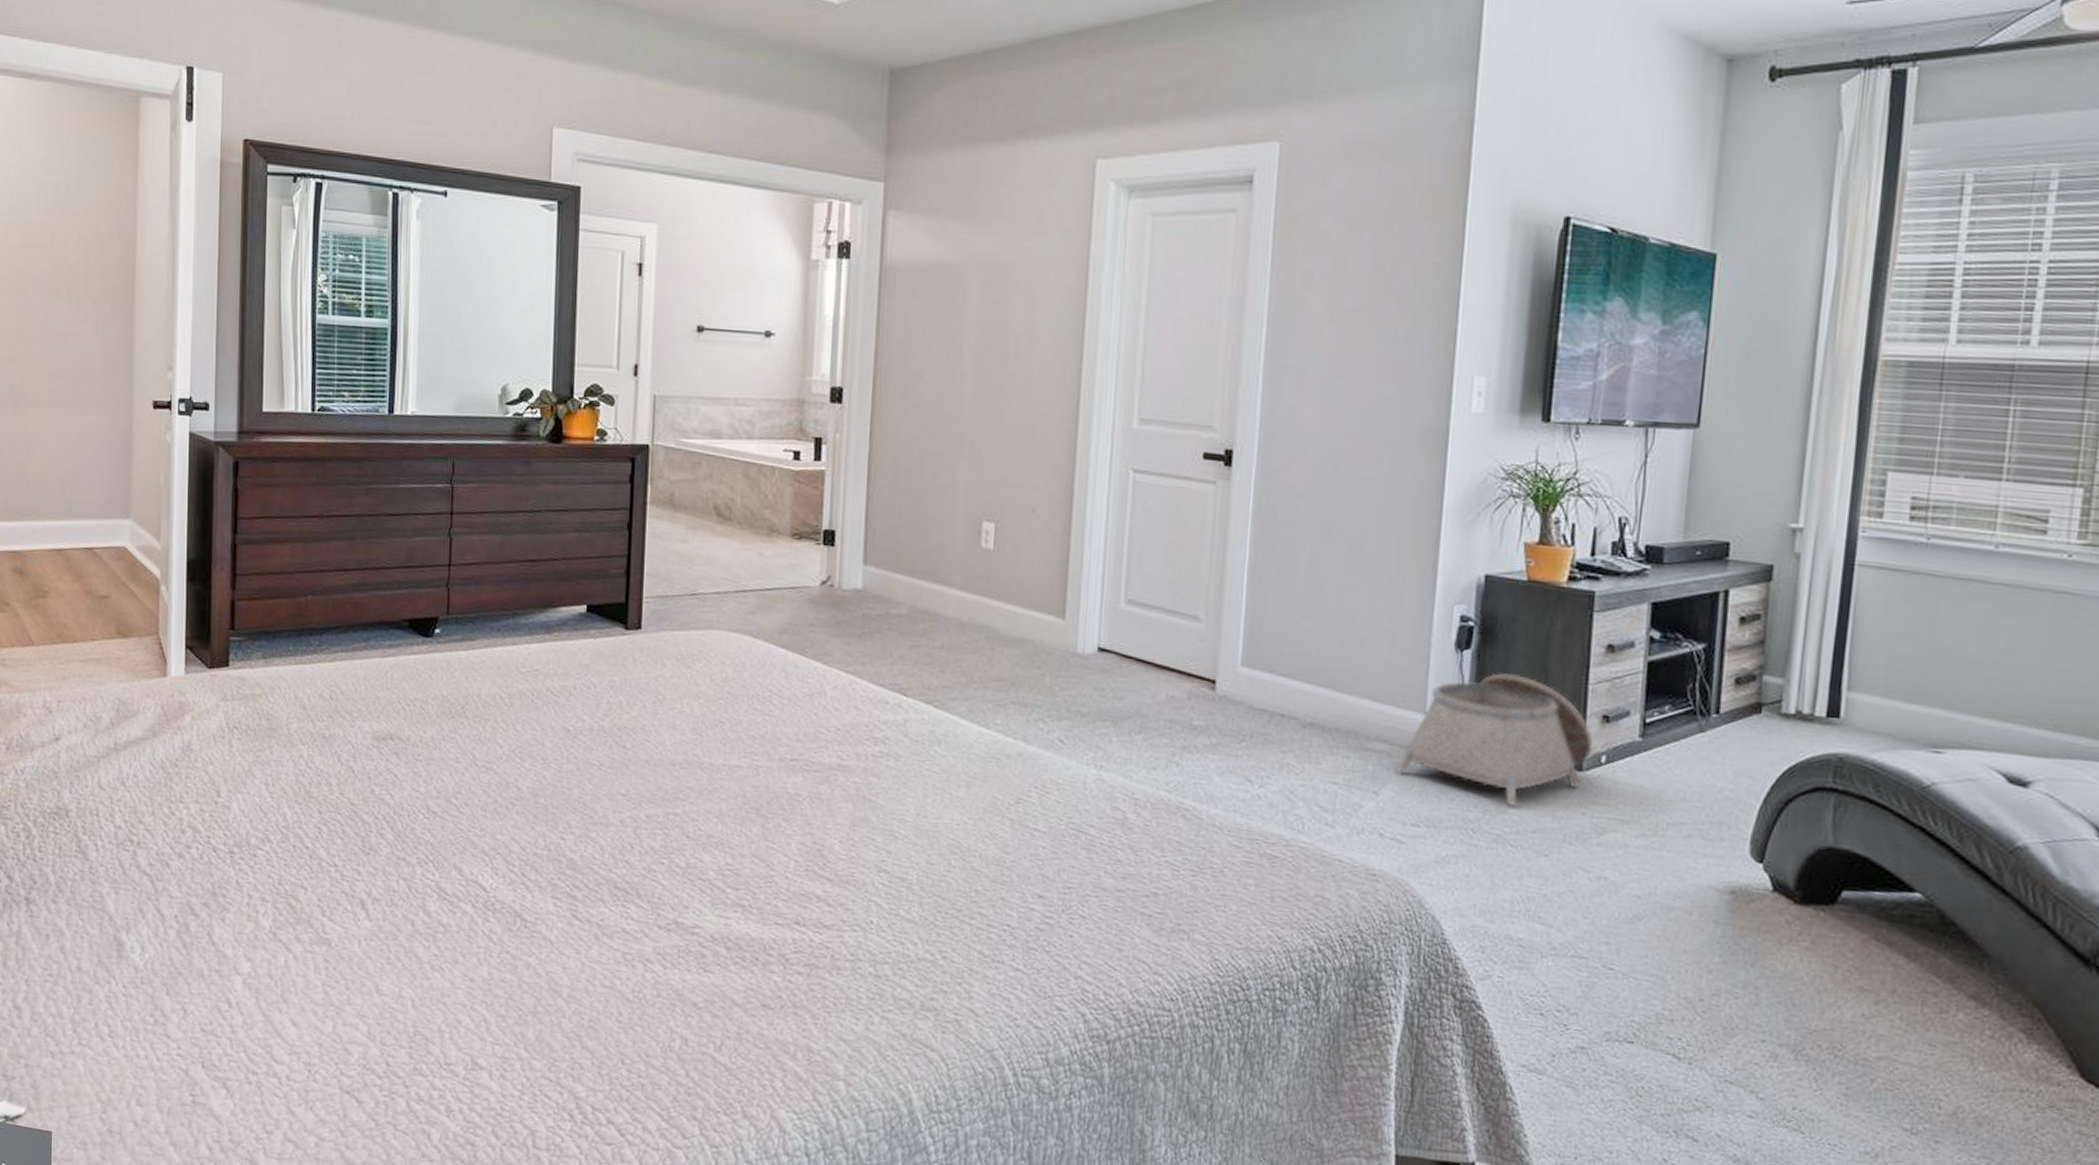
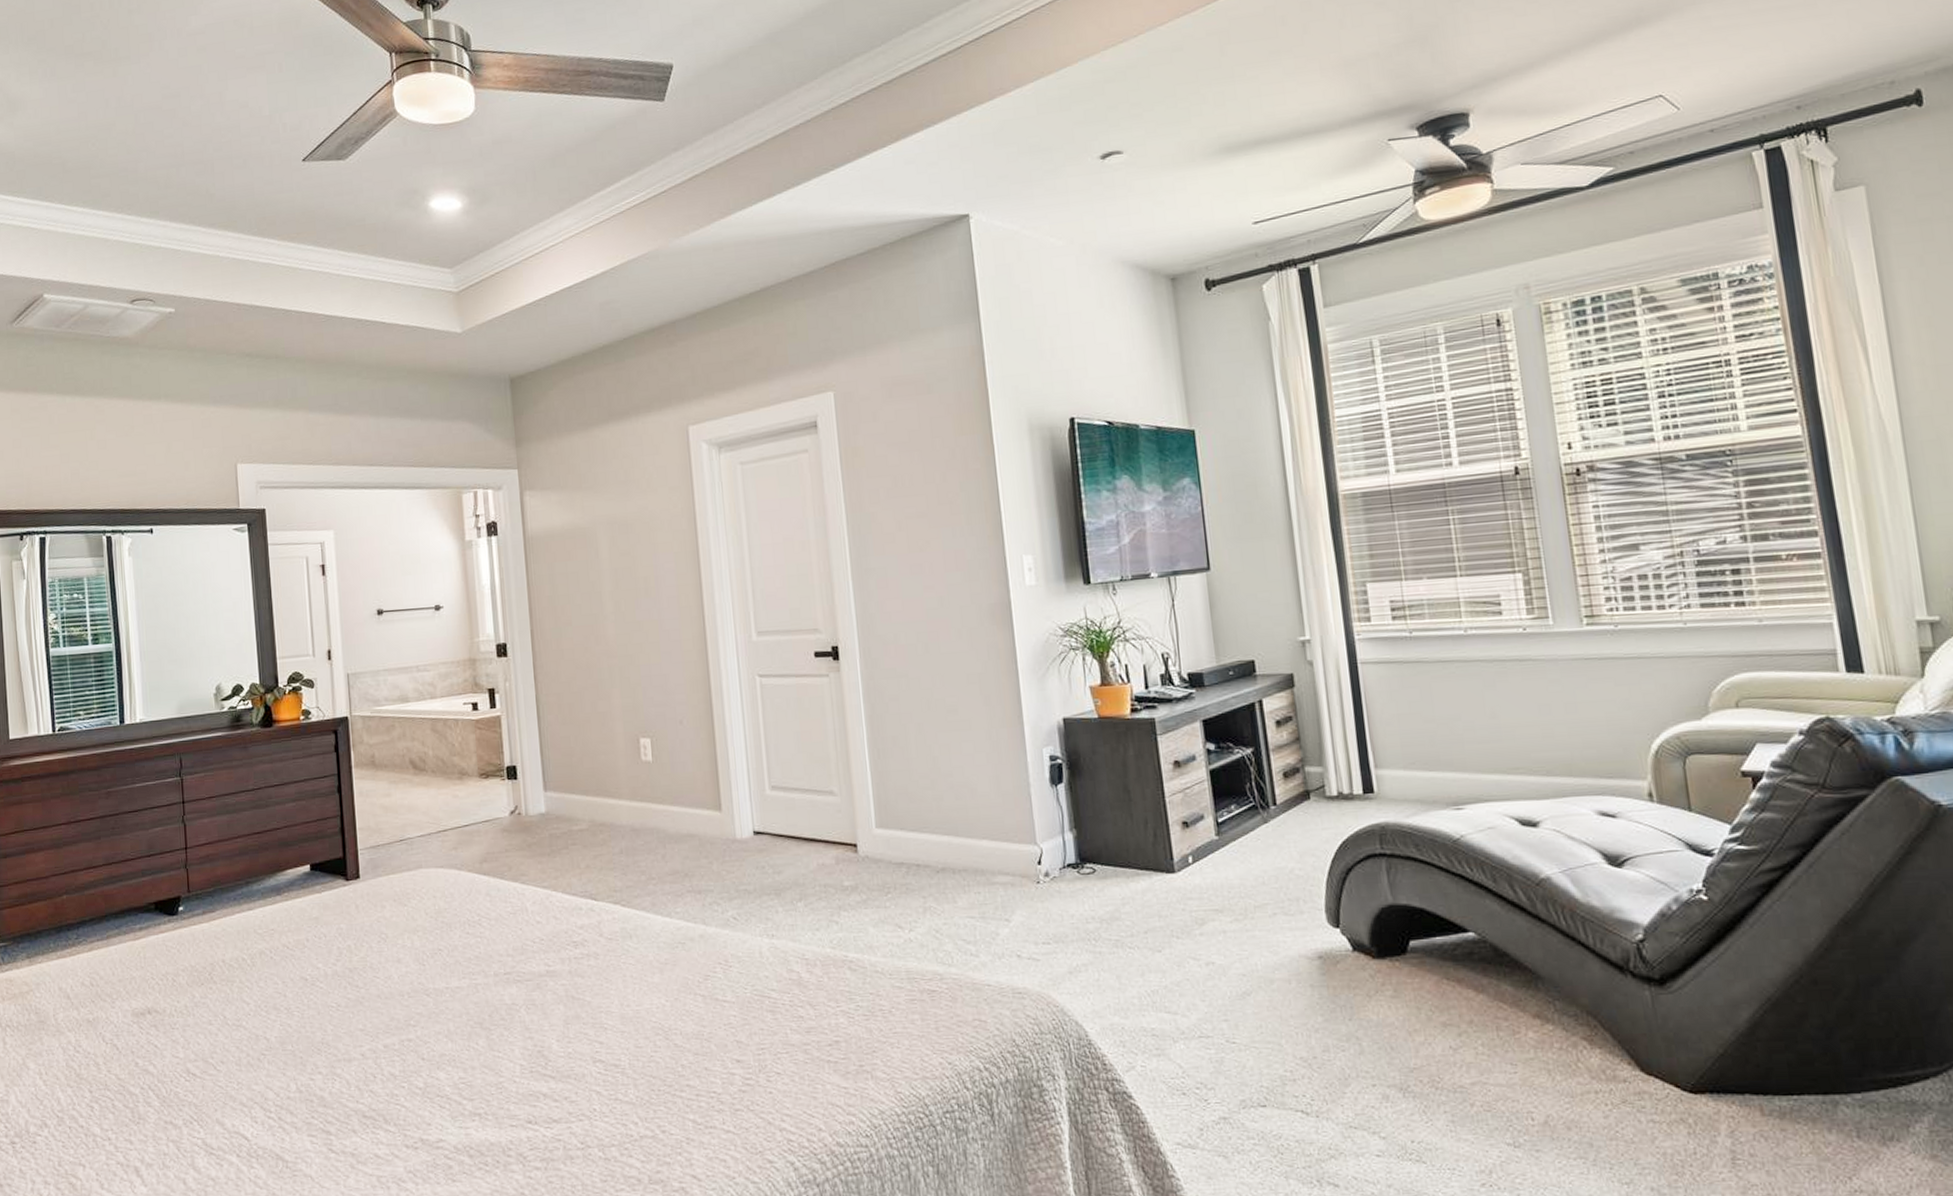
basket: present [1396,672,1594,806] -> none [1020,798,1180,913]

